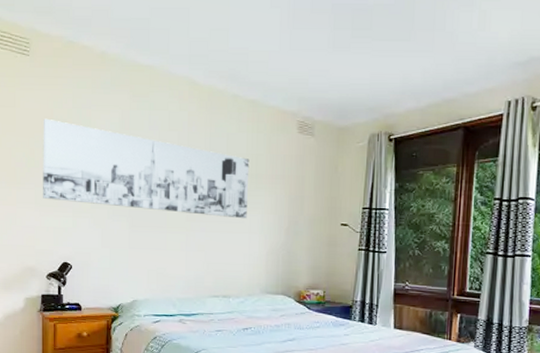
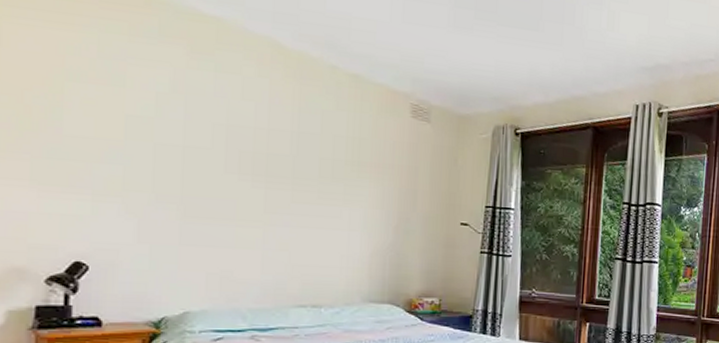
wall art: present [43,118,250,219] -> none [44,66,350,213]

